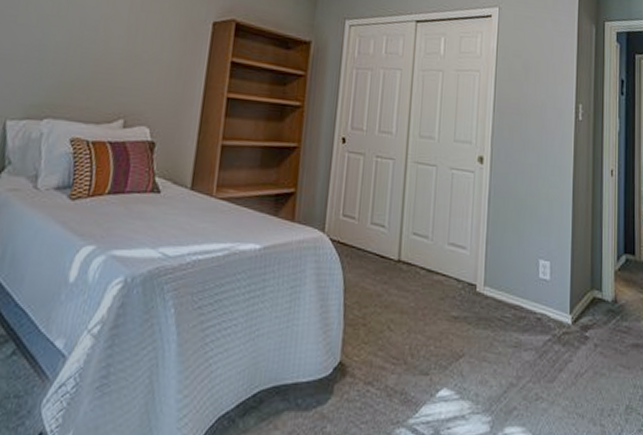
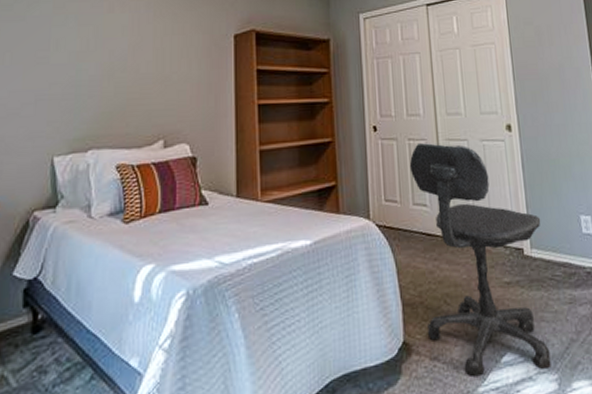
office chair: none [365,162,499,411] -> present [409,143,551,378]

